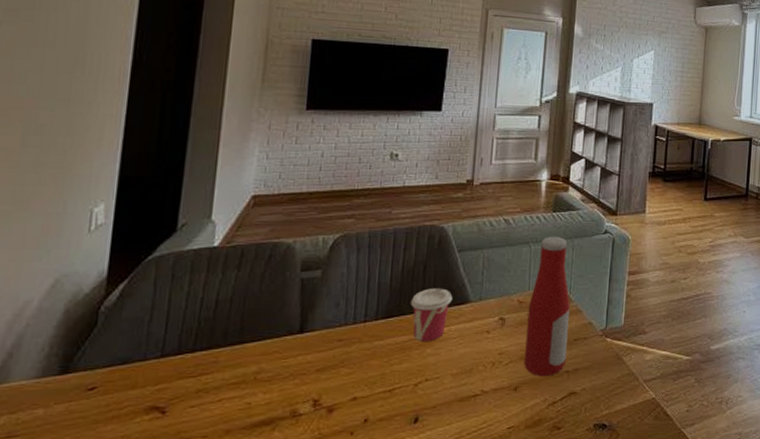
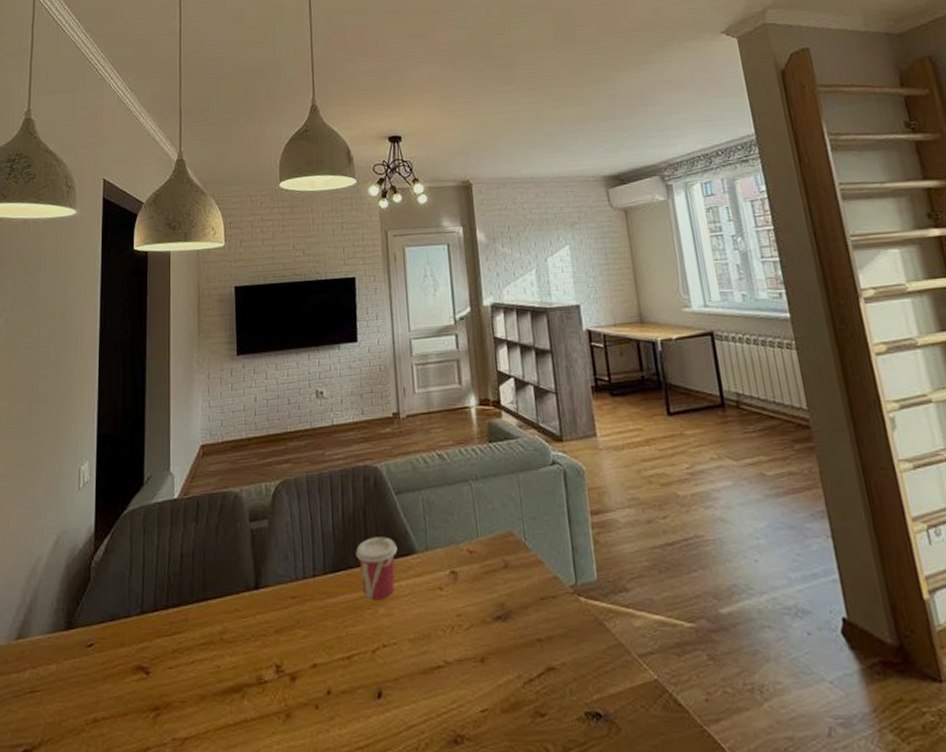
bottle: present [524,236,570,377] -> none [480,470,536,646]

